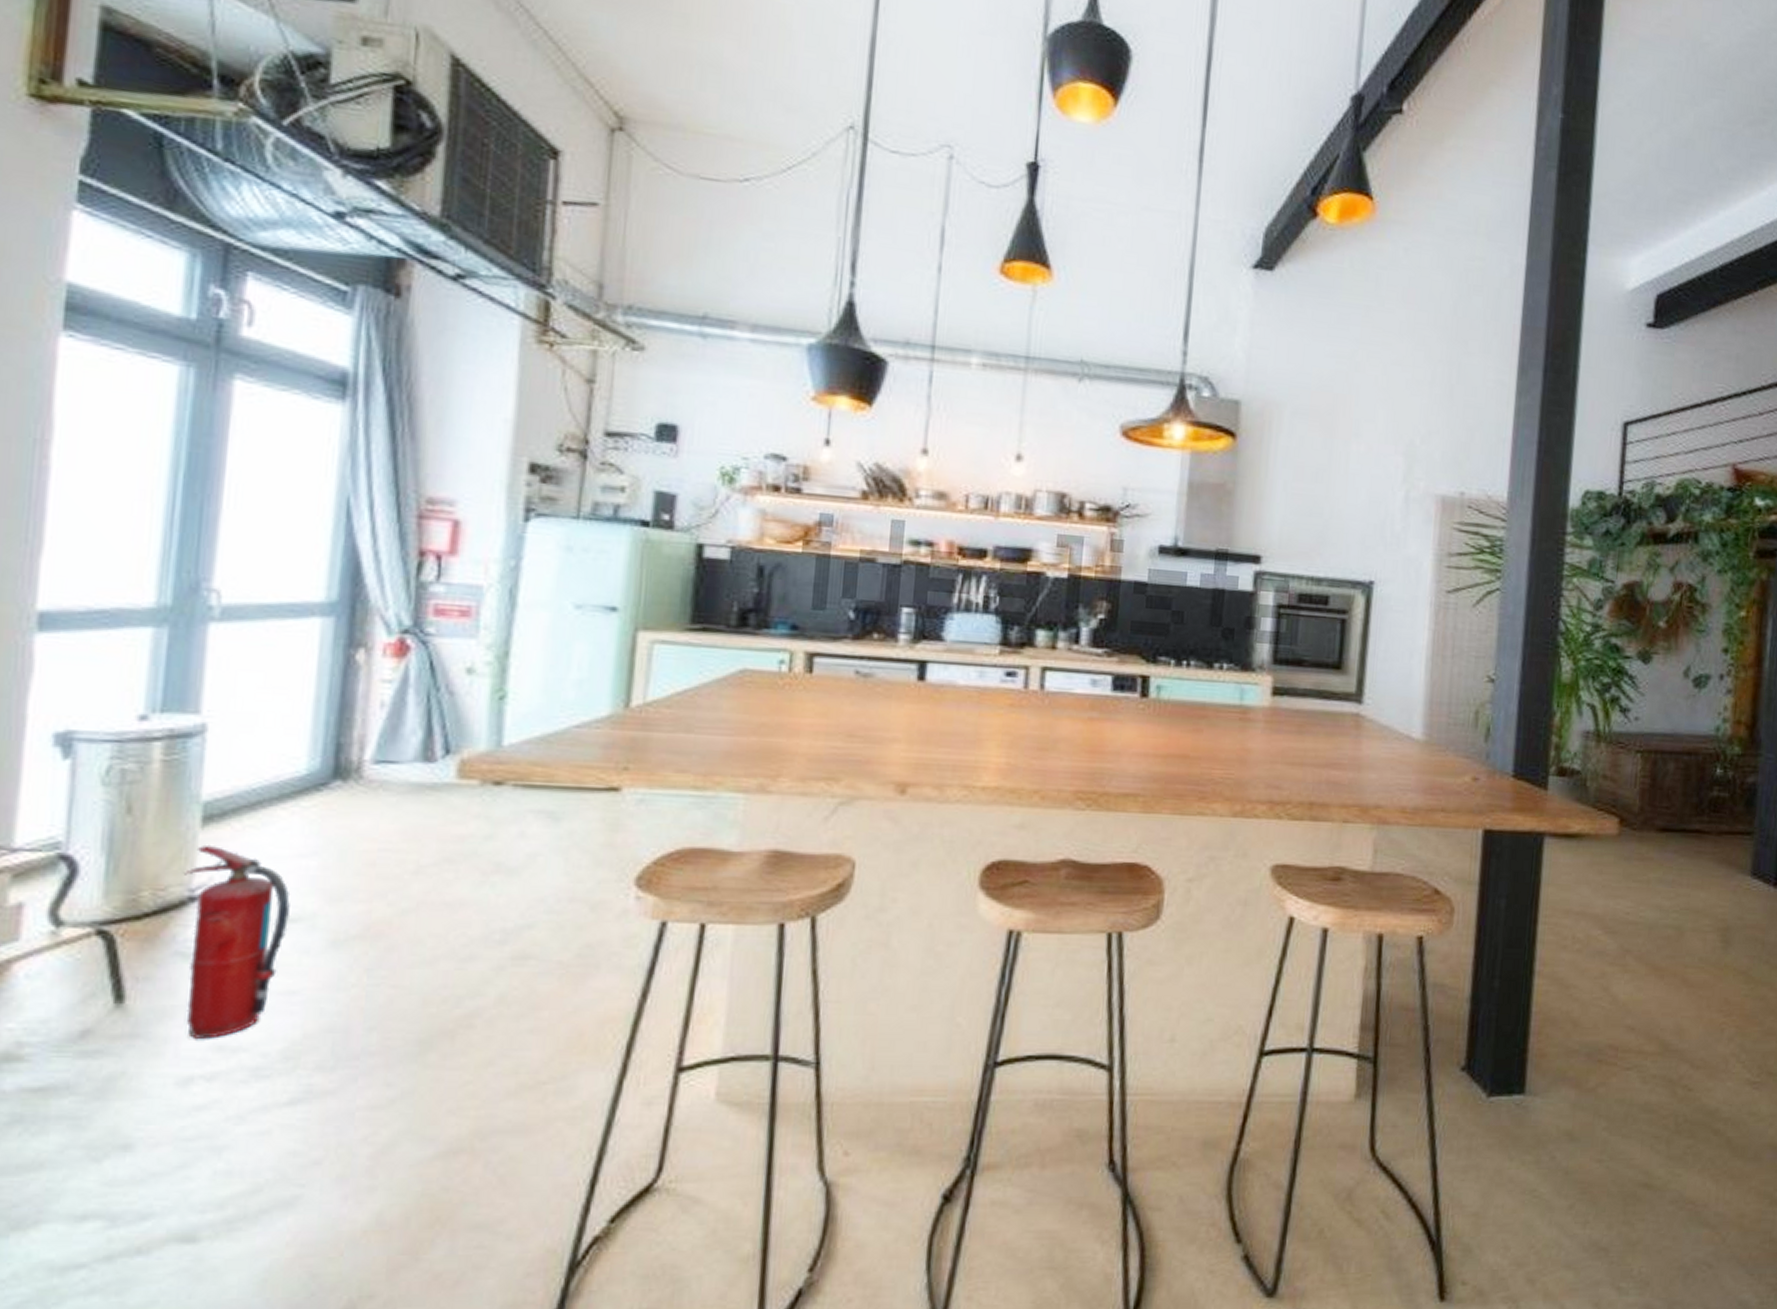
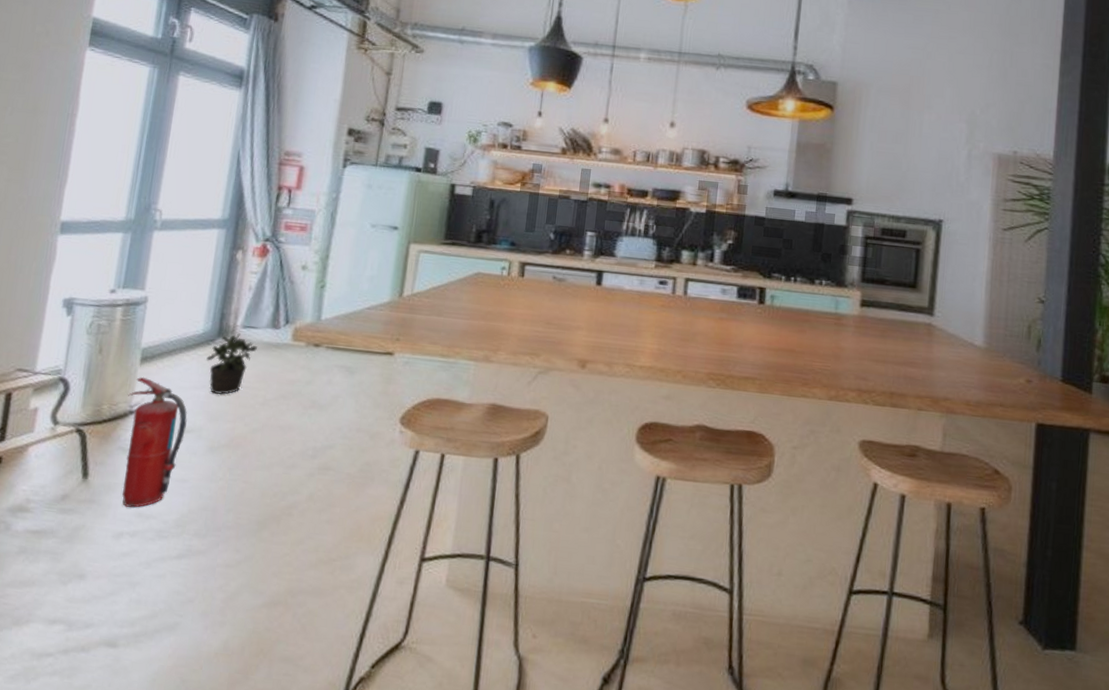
potted plant: none [316,771,401,864] -> present [206,333,257,395]

